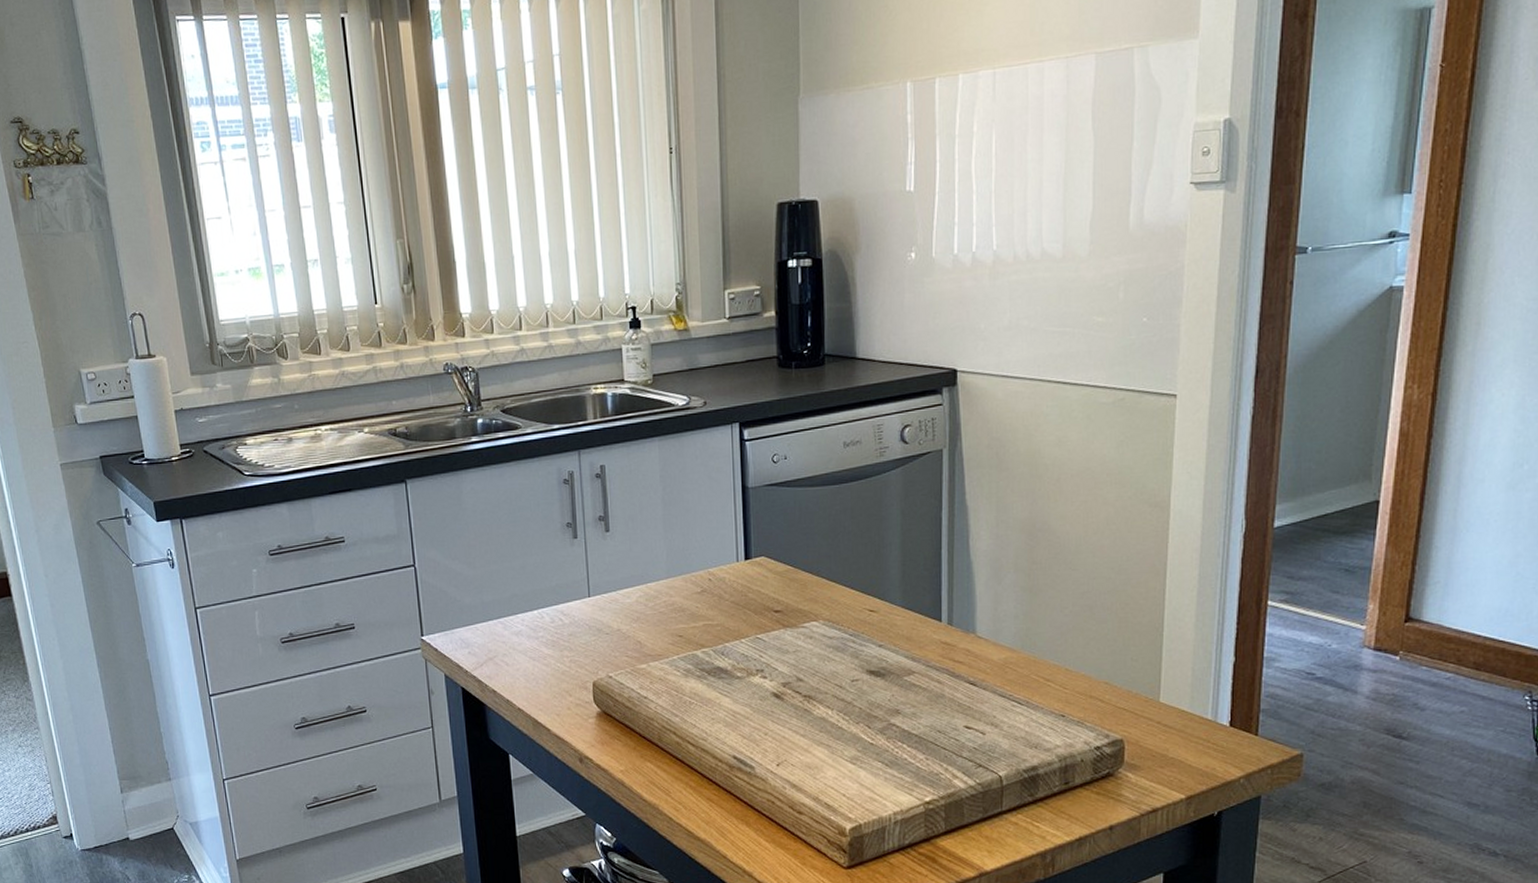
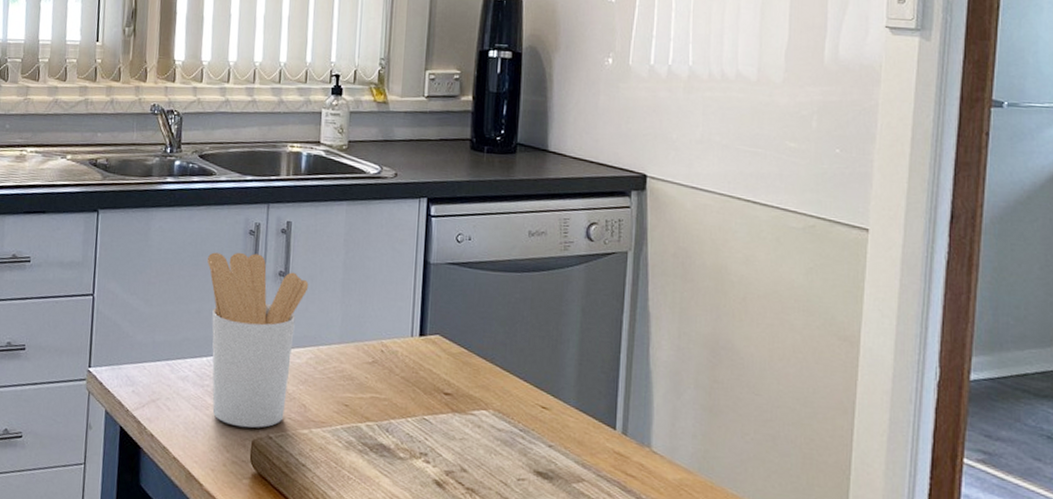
utensil holder: none [524,502,630,672] -> present [207,252,309,428]

